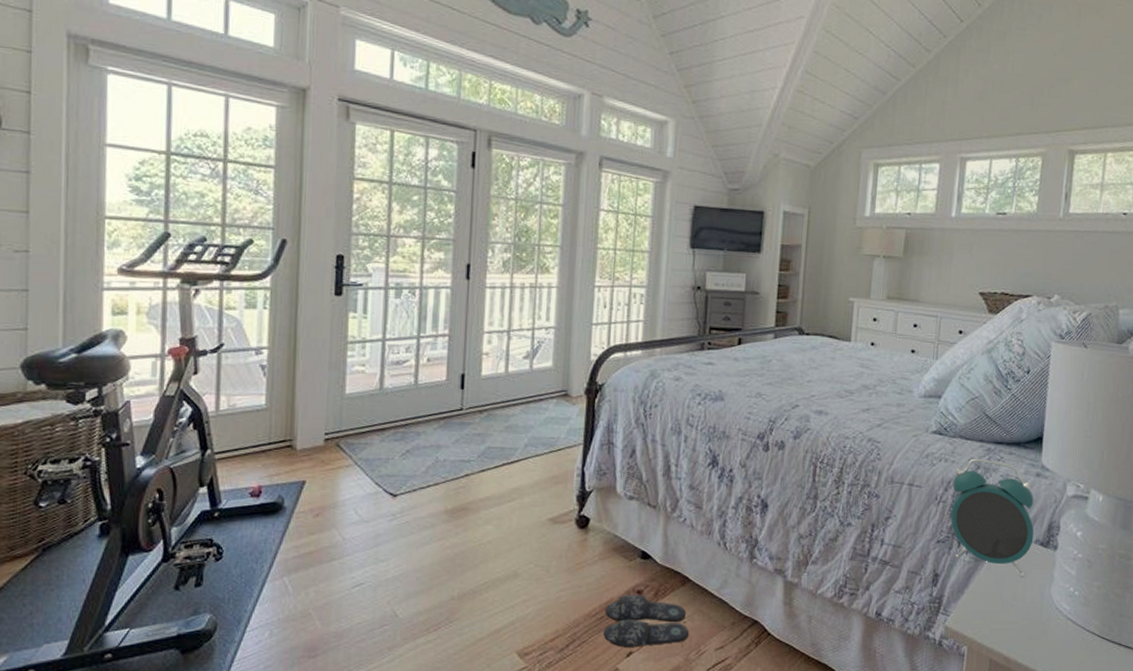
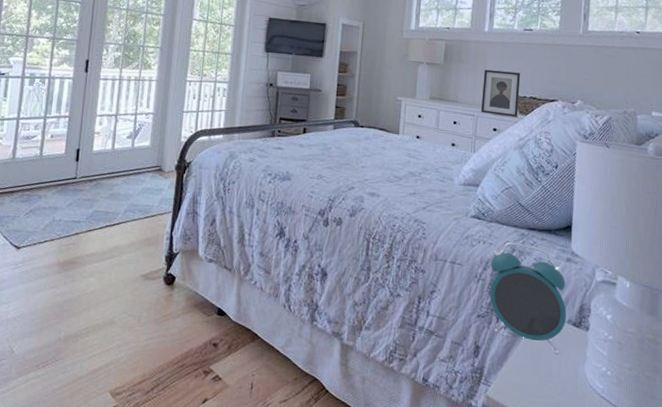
slippers: present [603,594,688,647] -> none [183,346,256,395]
picture frame: none [945,262,992,317] -> present [481,69,521,118]

